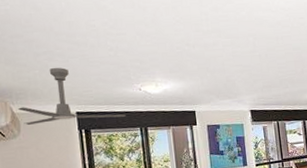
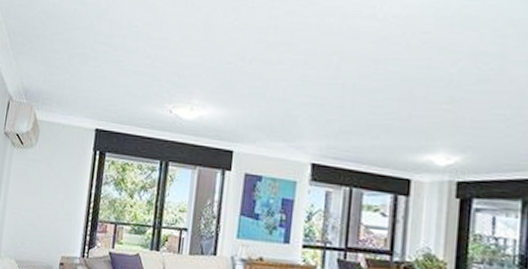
ceiling fan: present [18,67,126,126] -> none [41,72,148,145]

